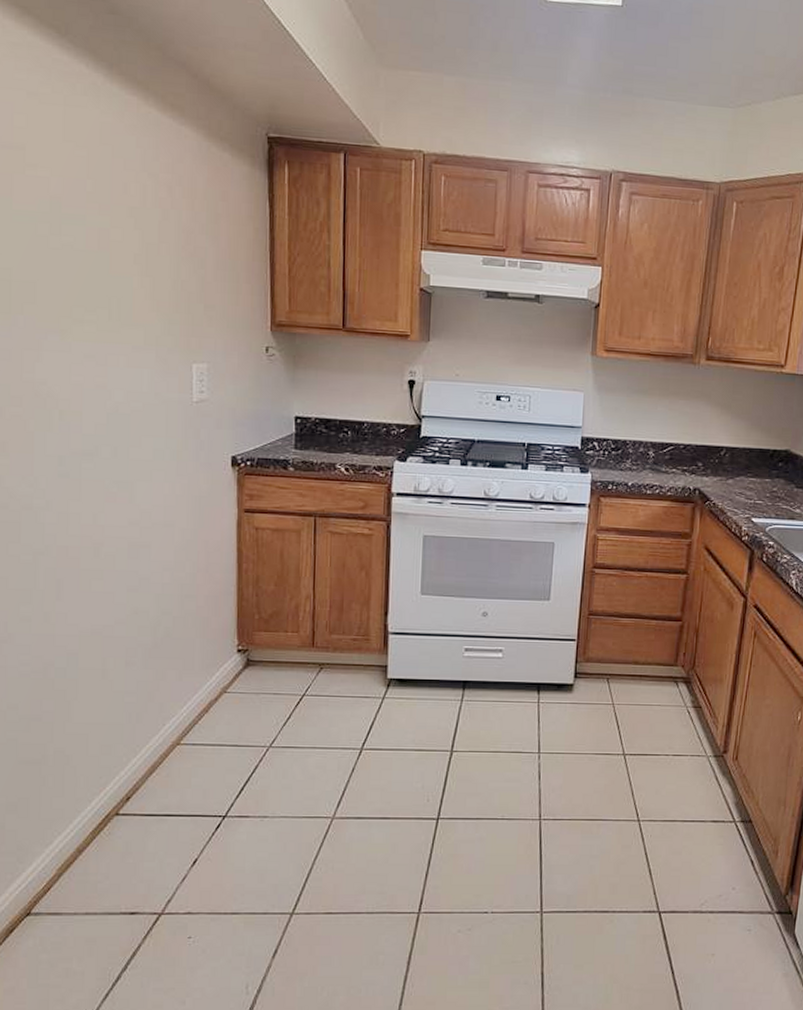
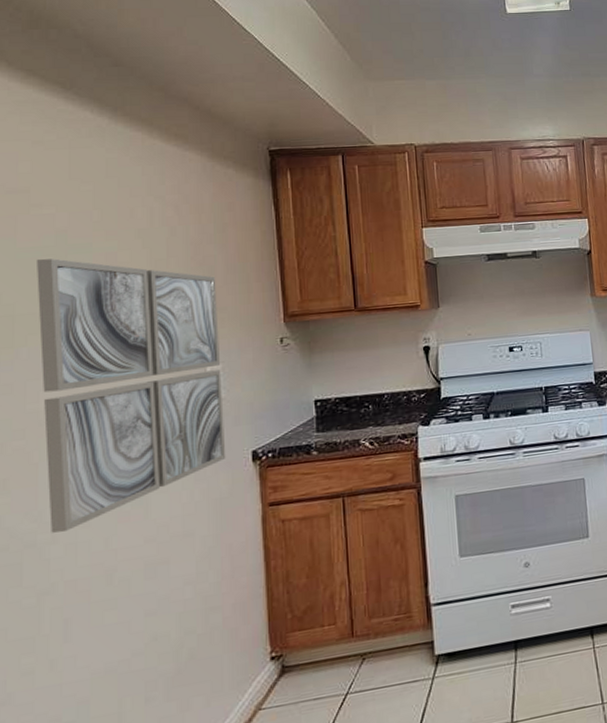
wall art: none [32,224,207,501] -> present [37,258,226,533]

